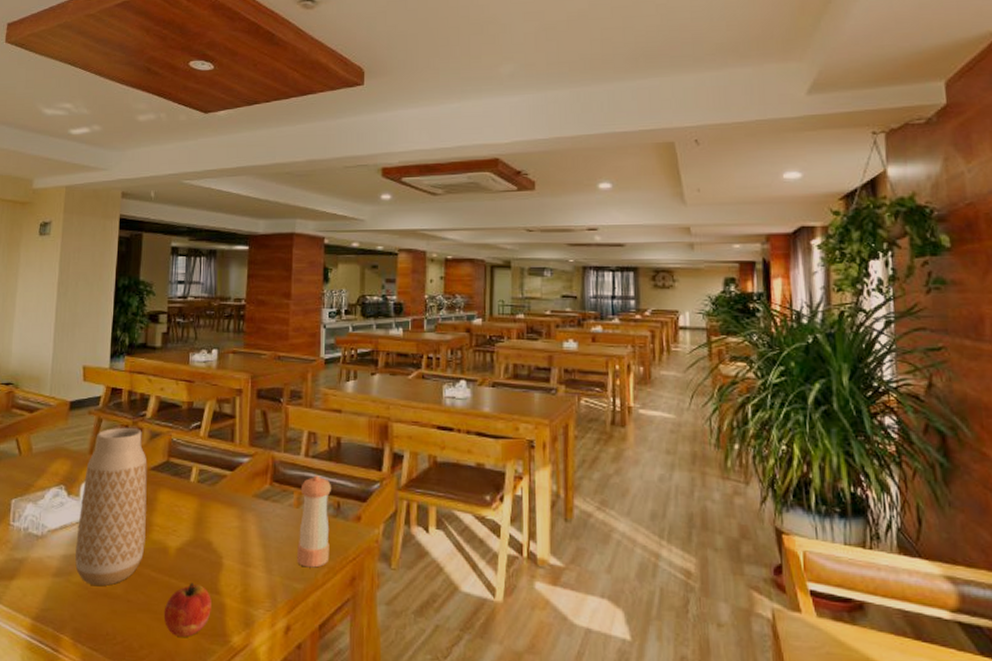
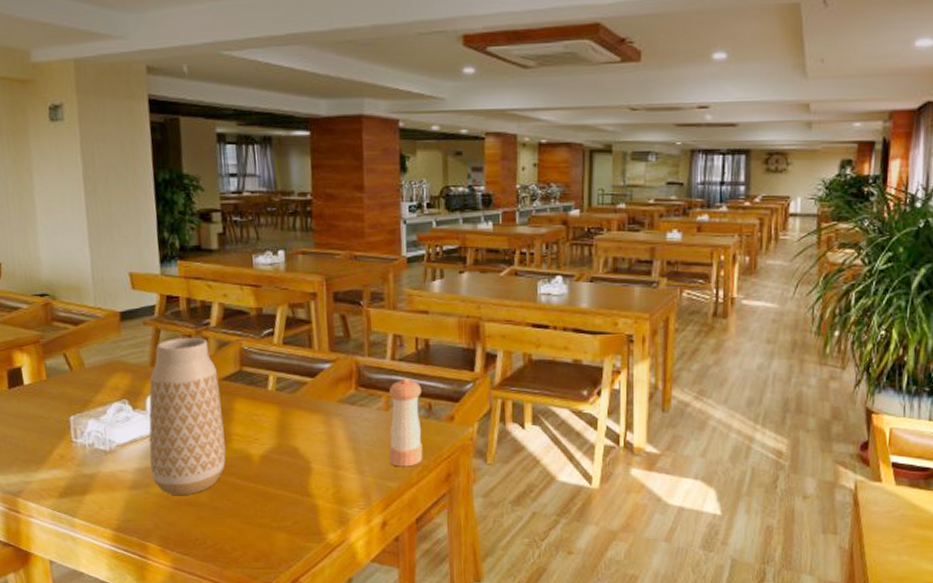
apple: present [163,583,211,637] -> none [253,488,304,537]

